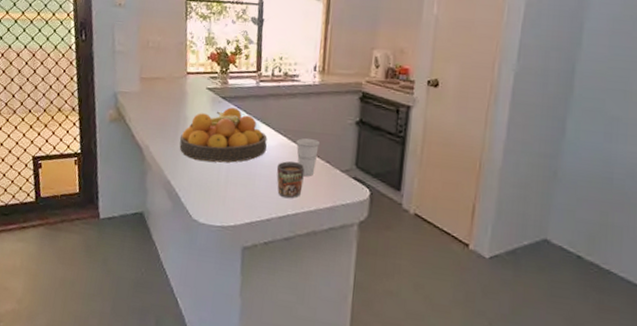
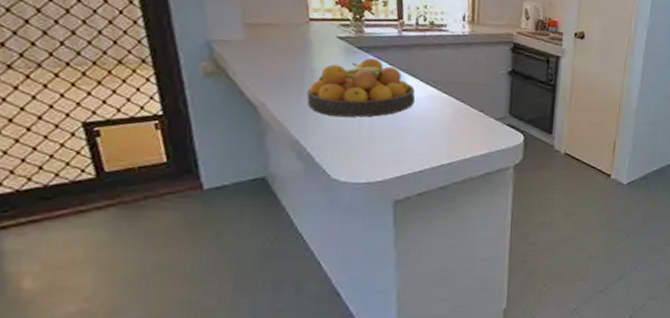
mug: present [276,161,305,198] -> none [427,112,458,148]
cup: present [296,138,321,176] -> none [447,89,473,126]

